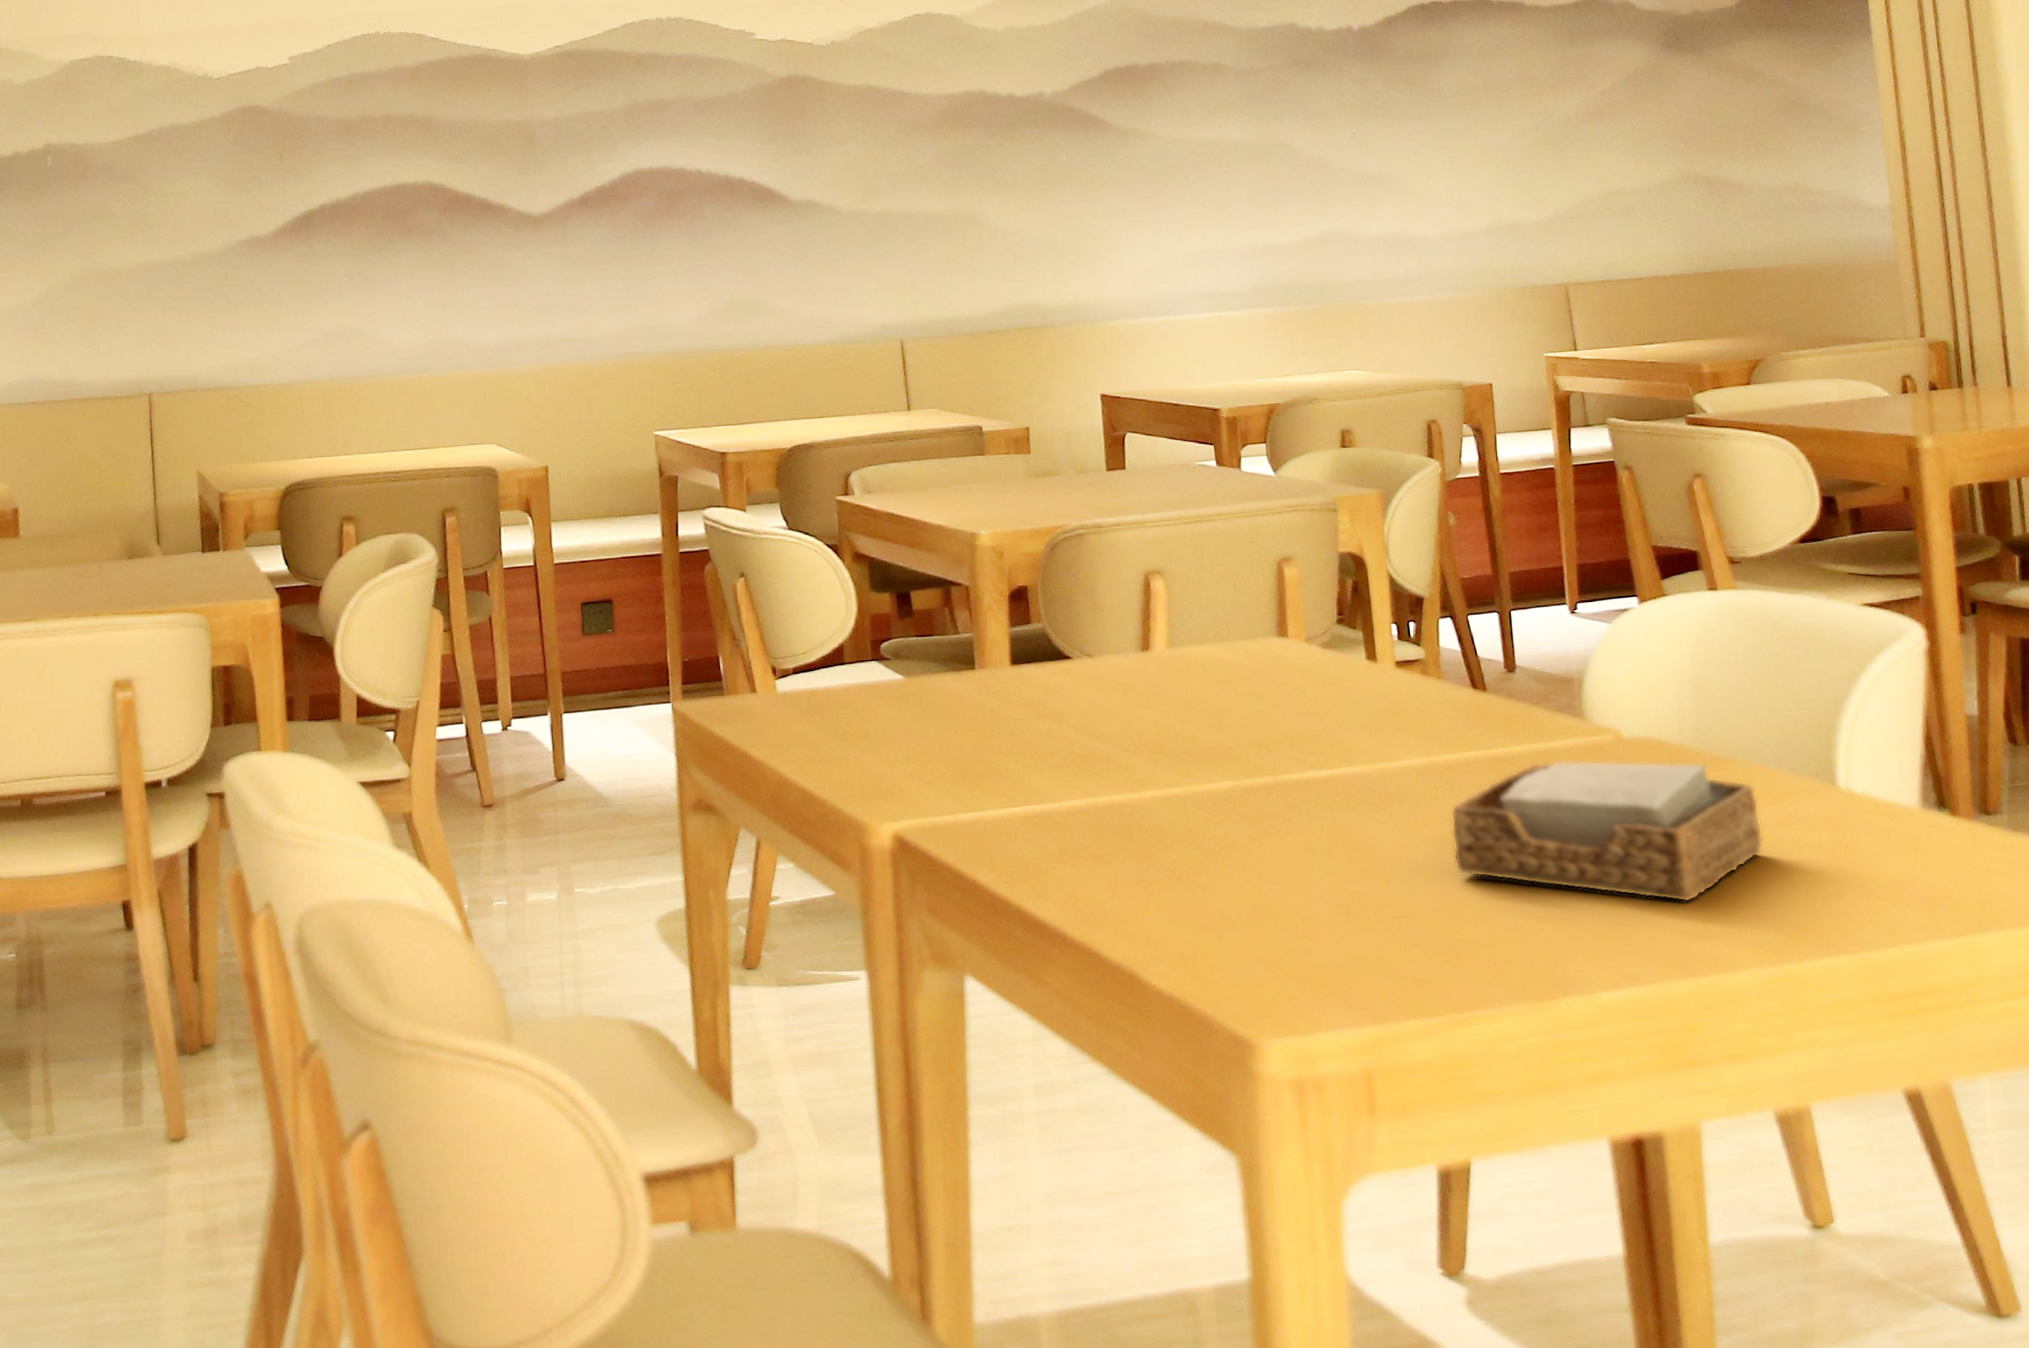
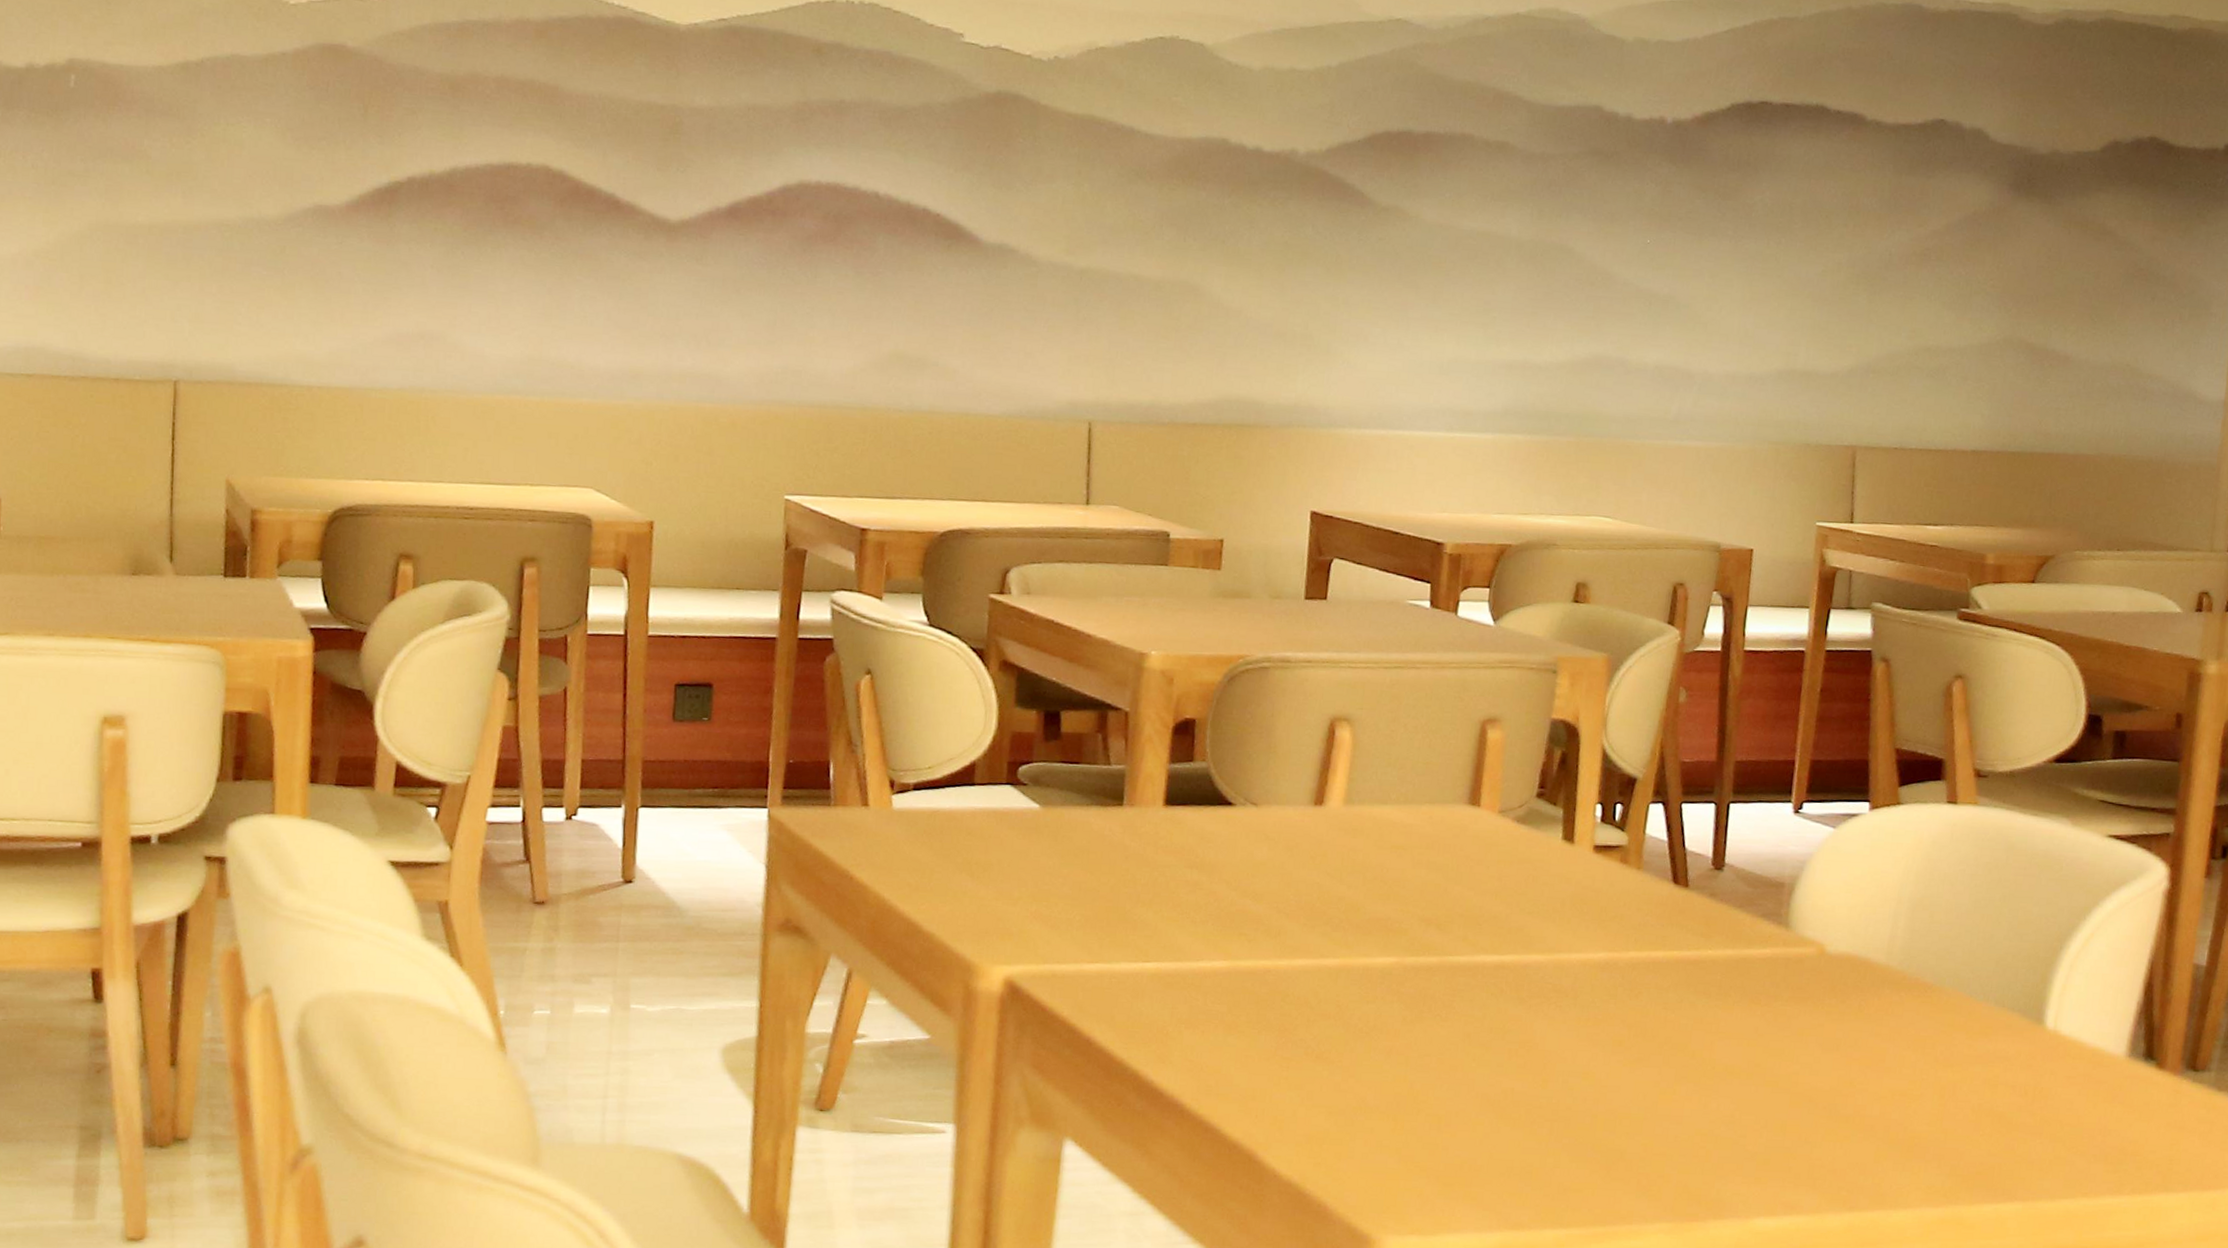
napkin holder: present [1451,760,1764,903] -> none [1621,969,1958,1133]

